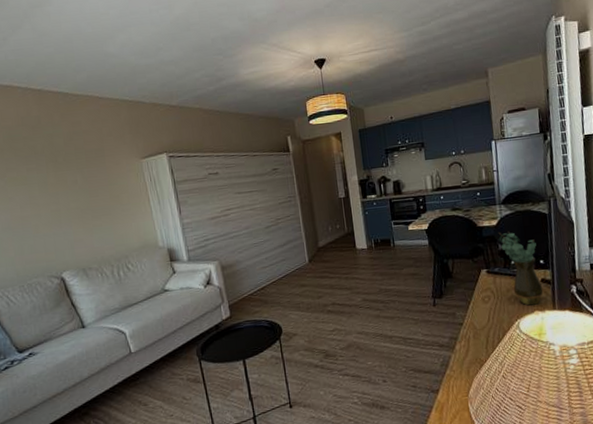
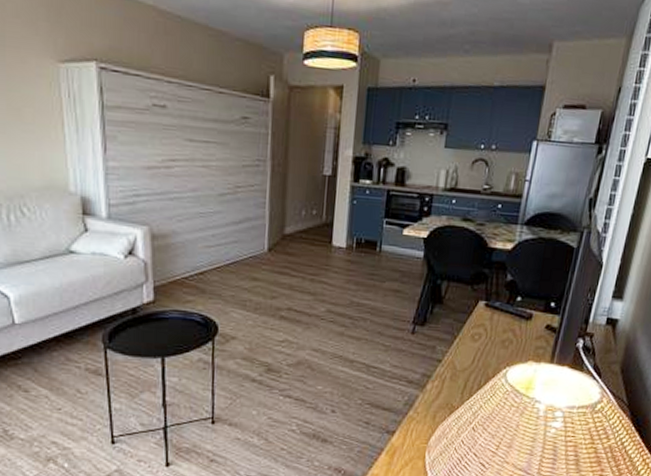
vase: present [498,231,544,306] -> none [509,259,552,354]

